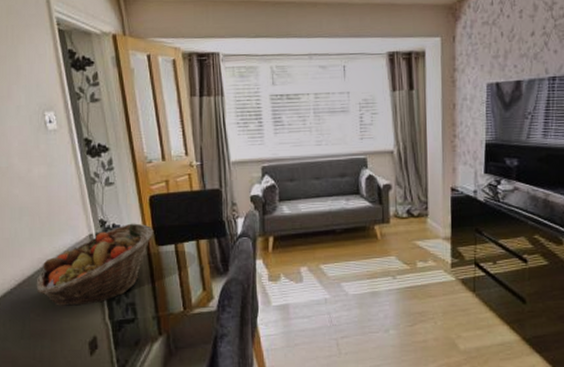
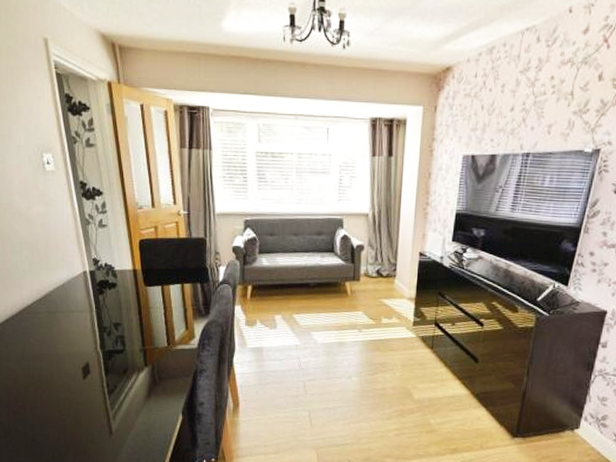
fruit basket: present [36,223,154,306] -> none [35,264,143,335]

